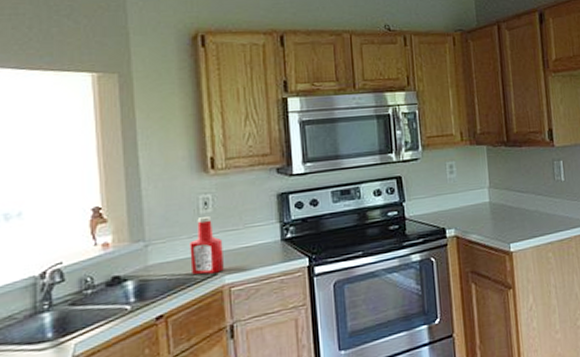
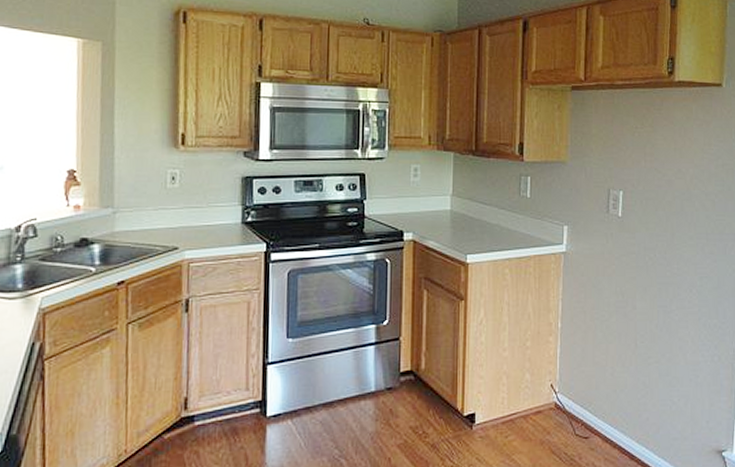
ketchup bottle: present [189,217,224,275] -> none [153,191,186,247]

